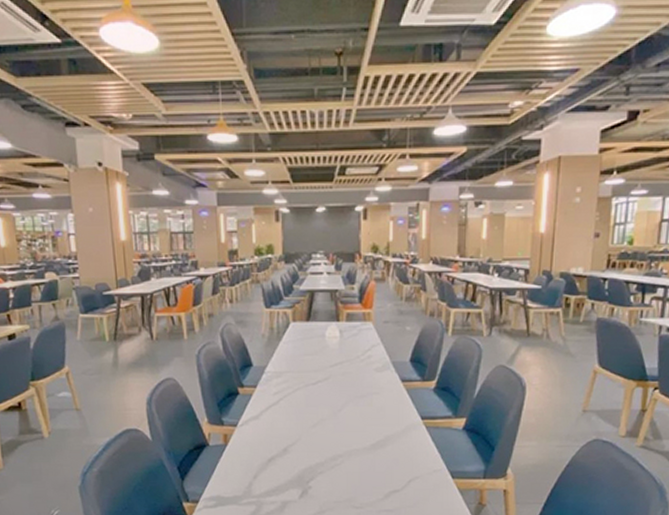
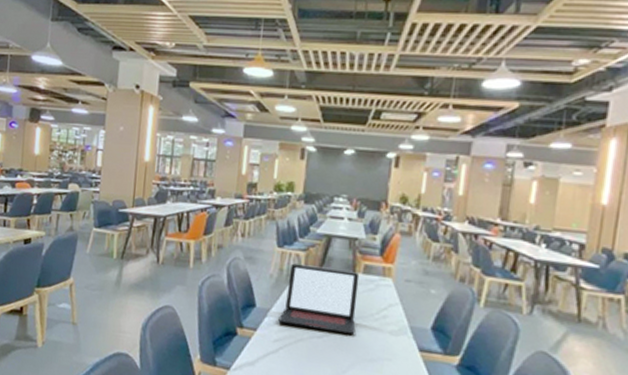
laptop: none [275,320,344,378] -> present [278,263,360,334]

